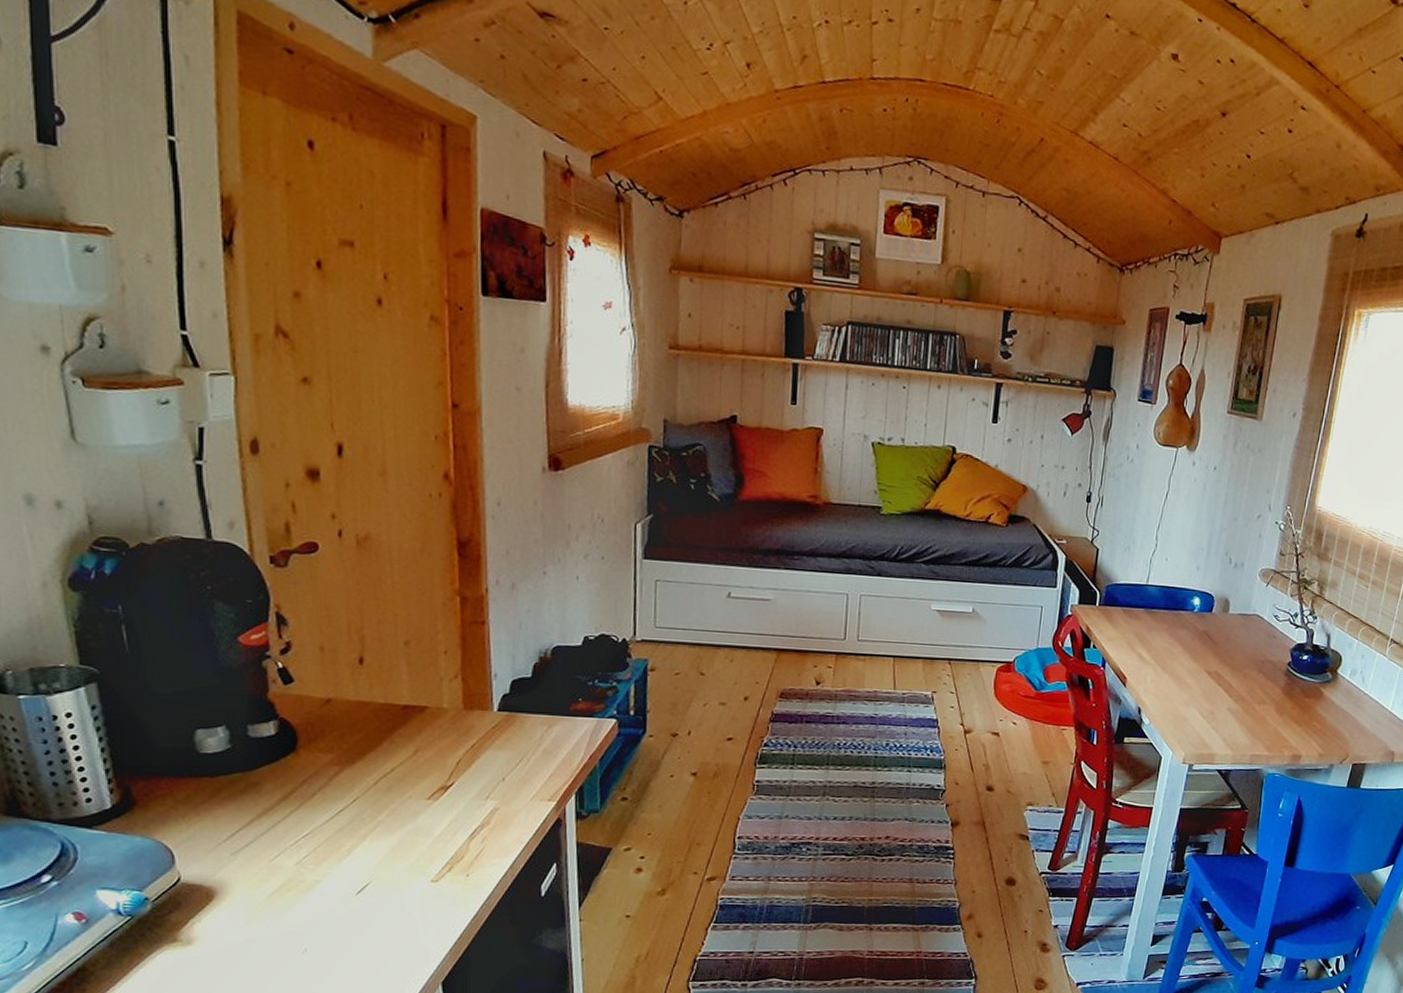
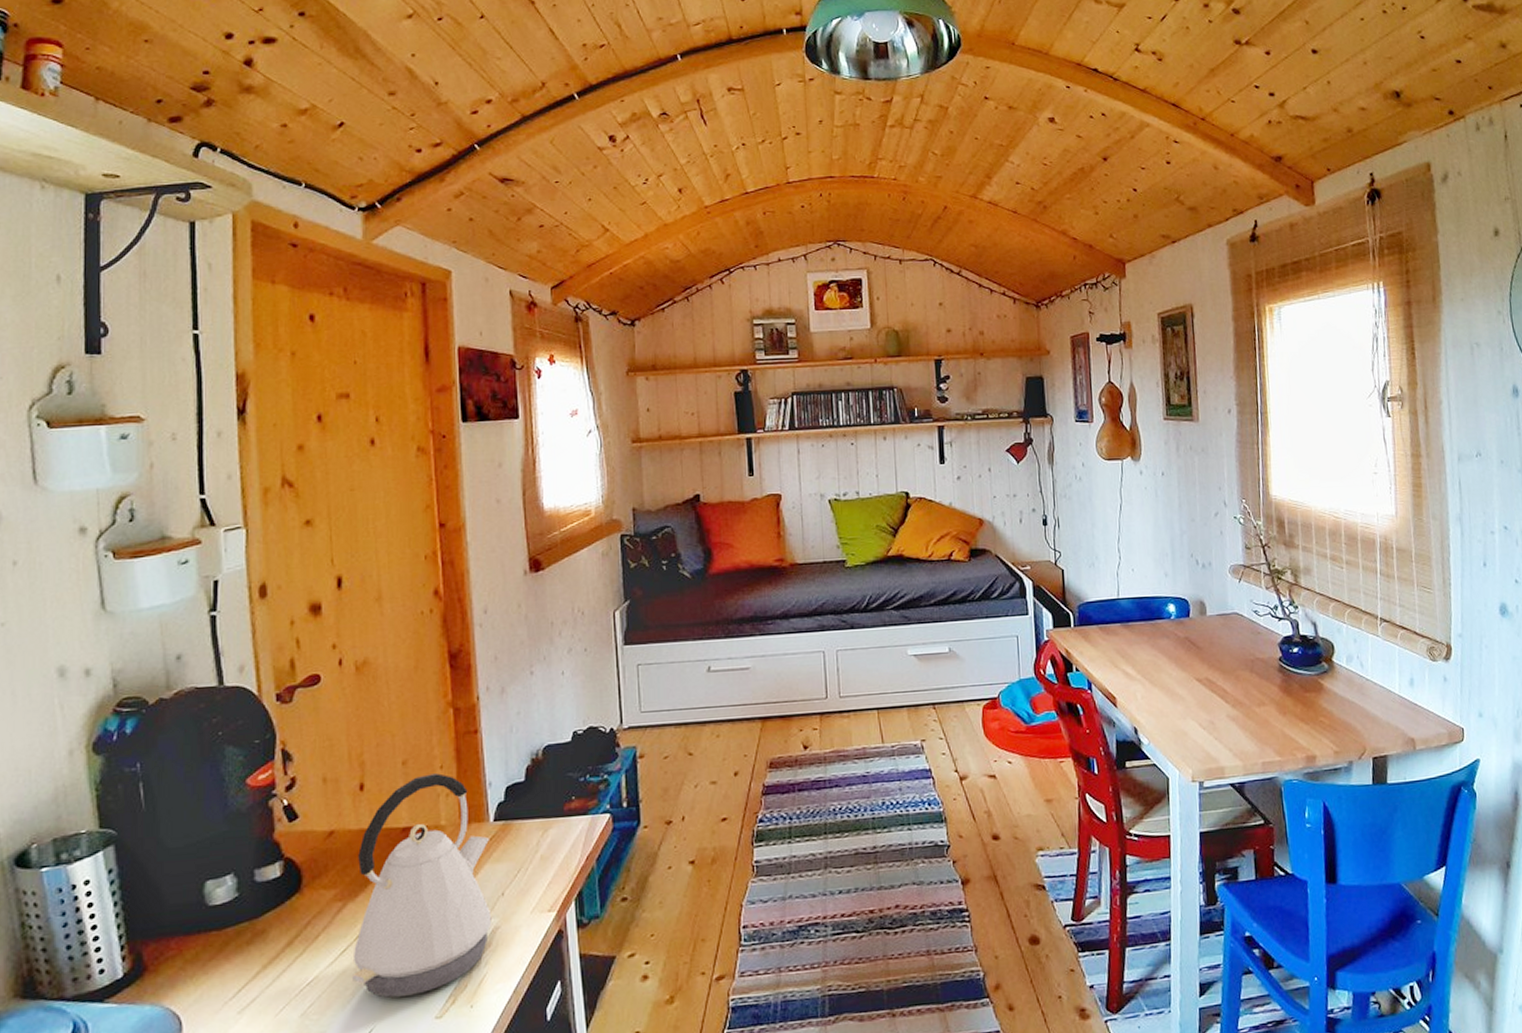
kettle: none [349,657,492,859] -> present [352,773,492,998]

